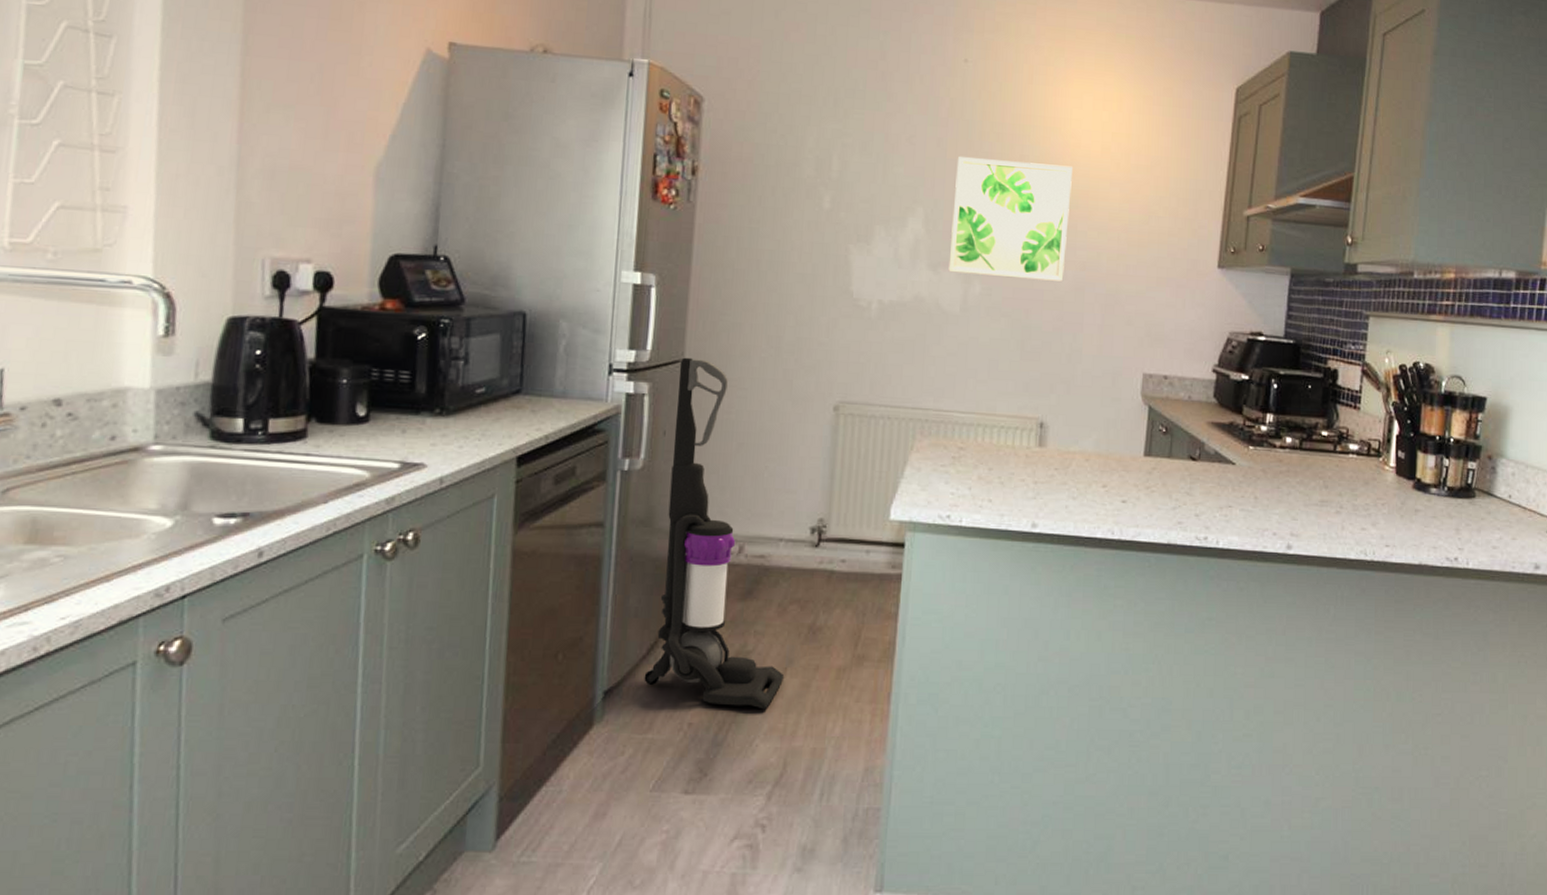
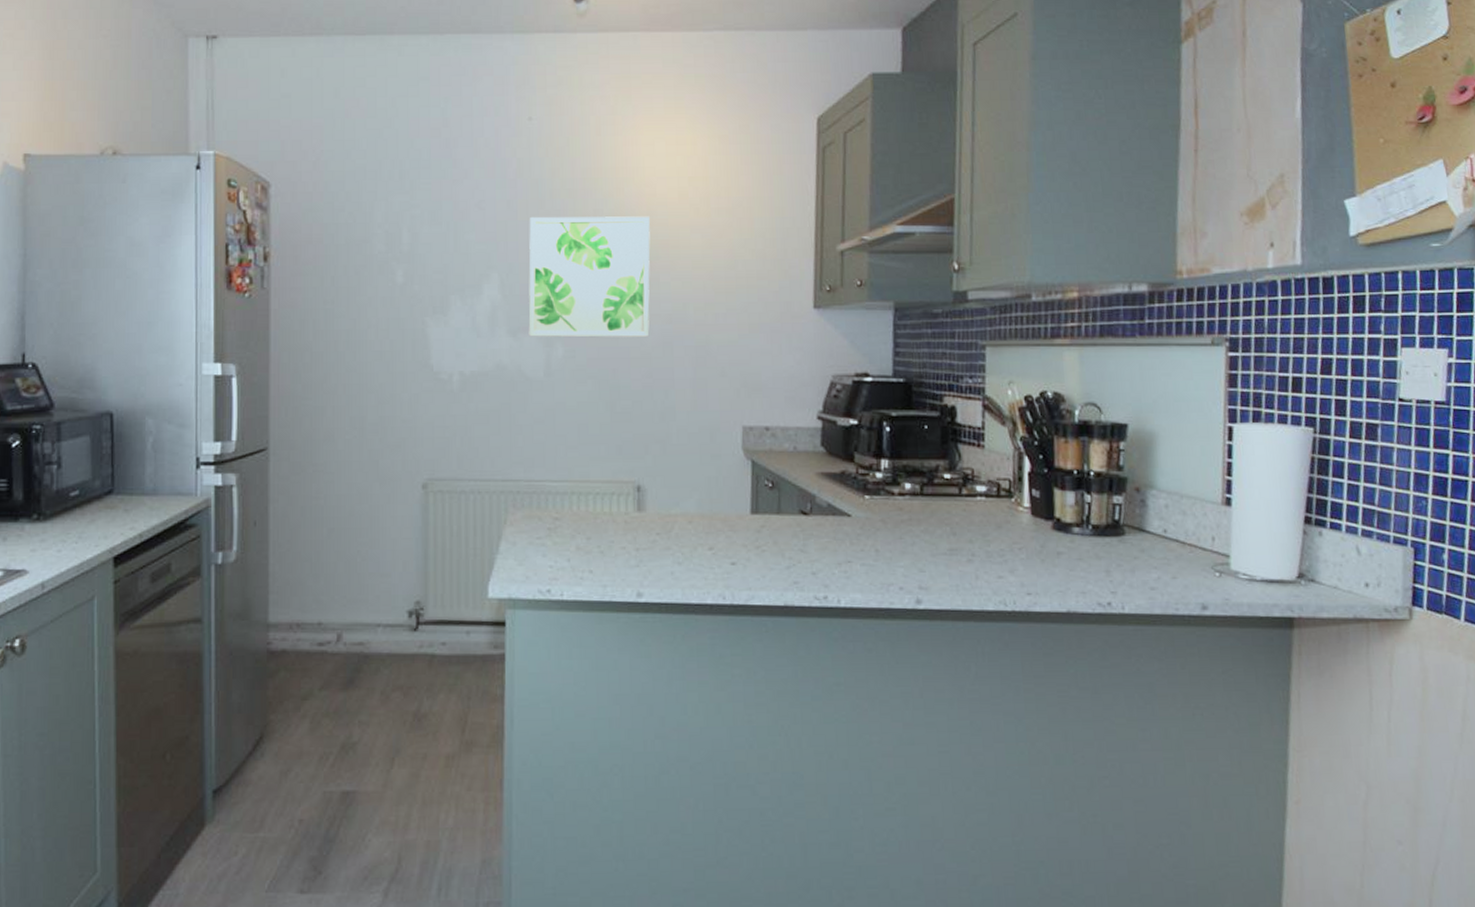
vacuum cleaner: present [644,357,783,710] -> none [252,445,391,803]

